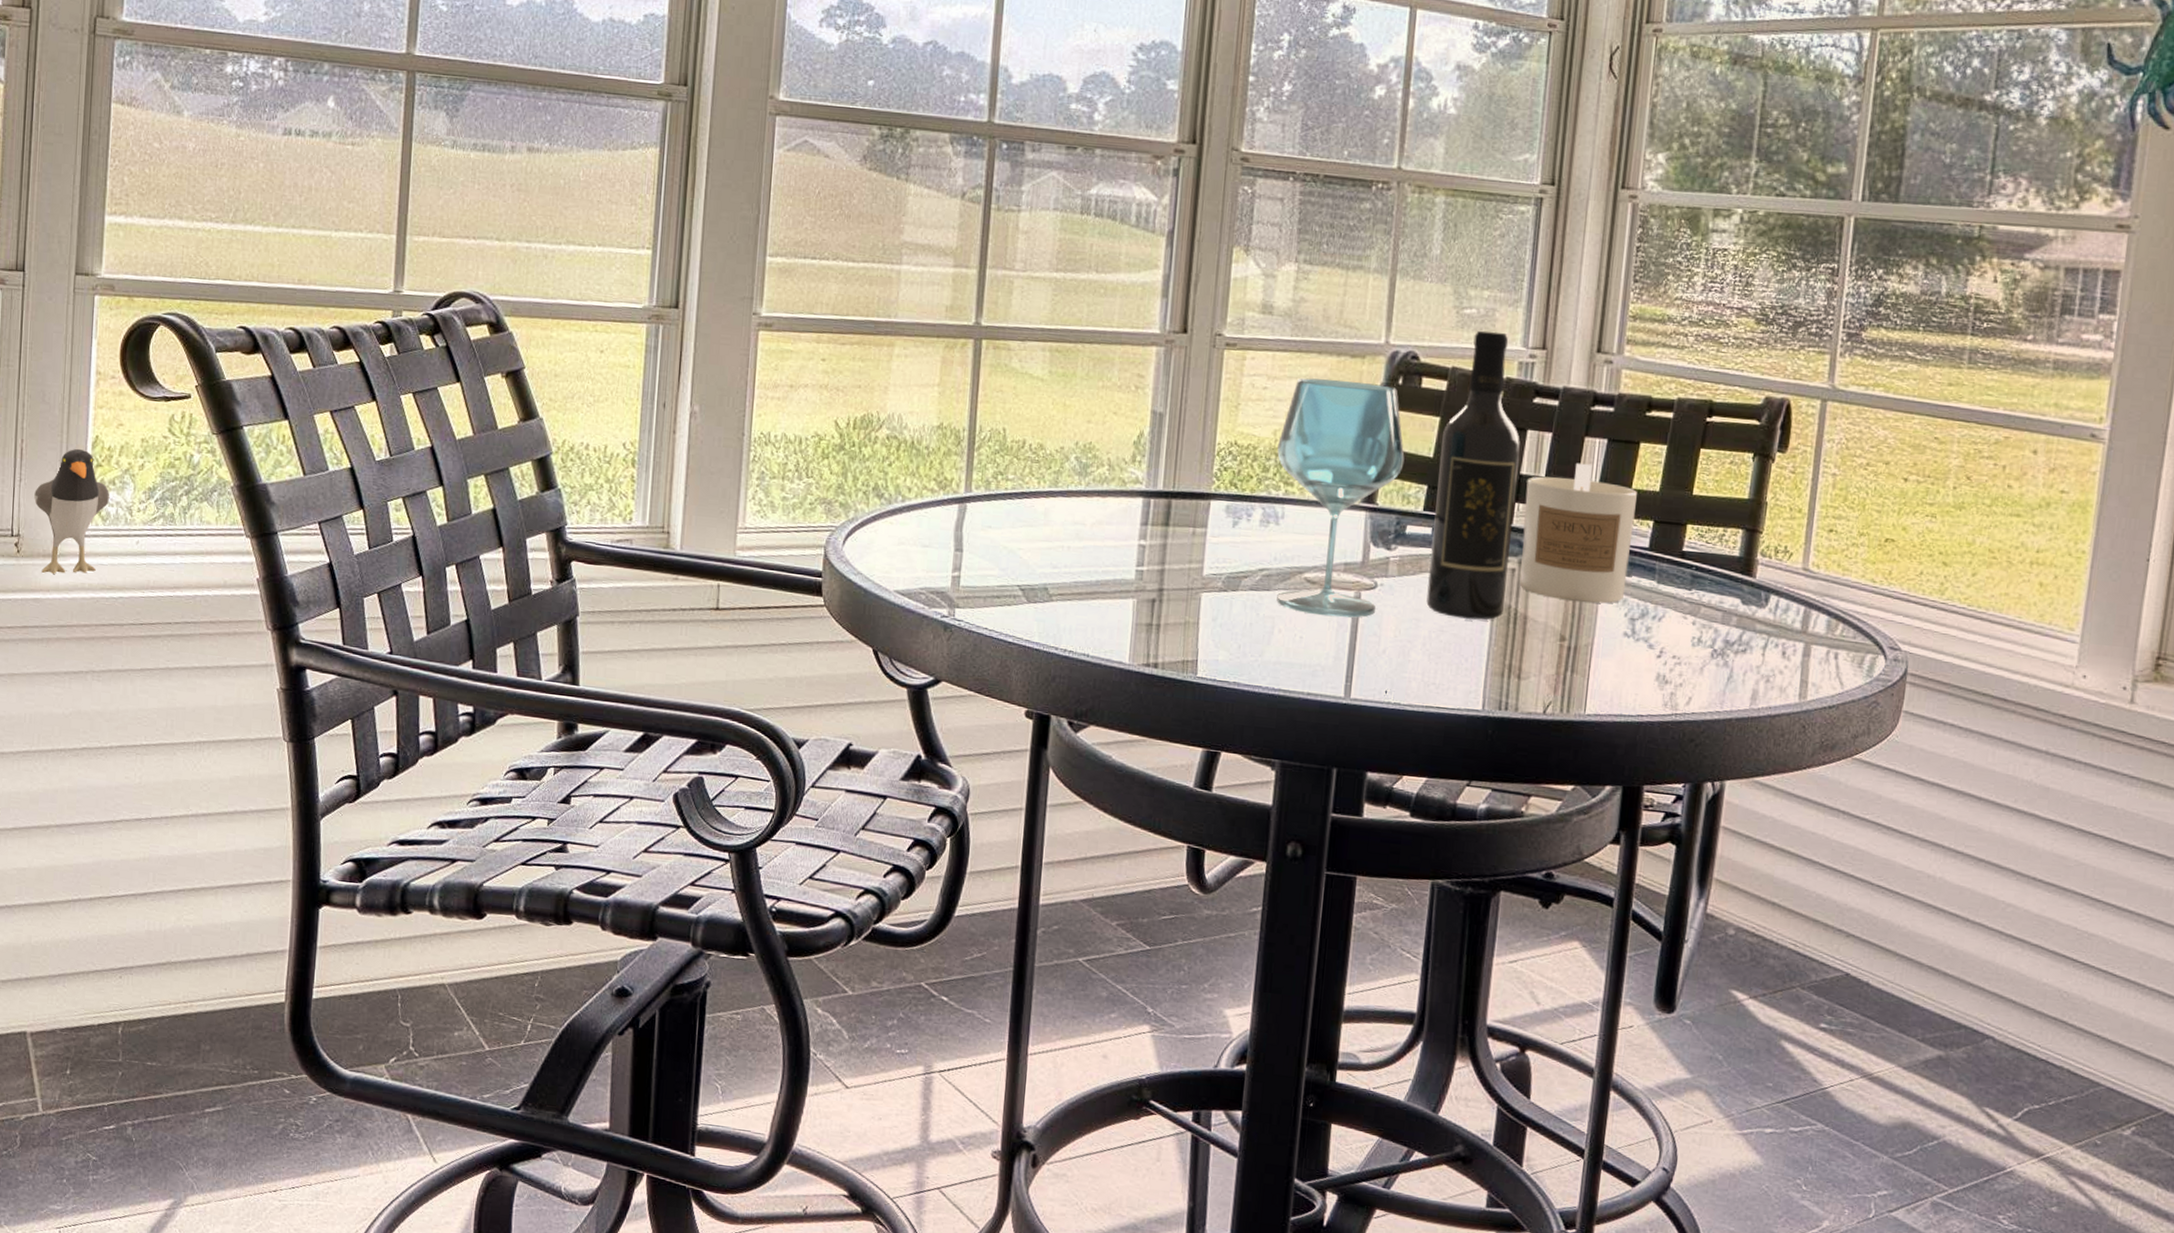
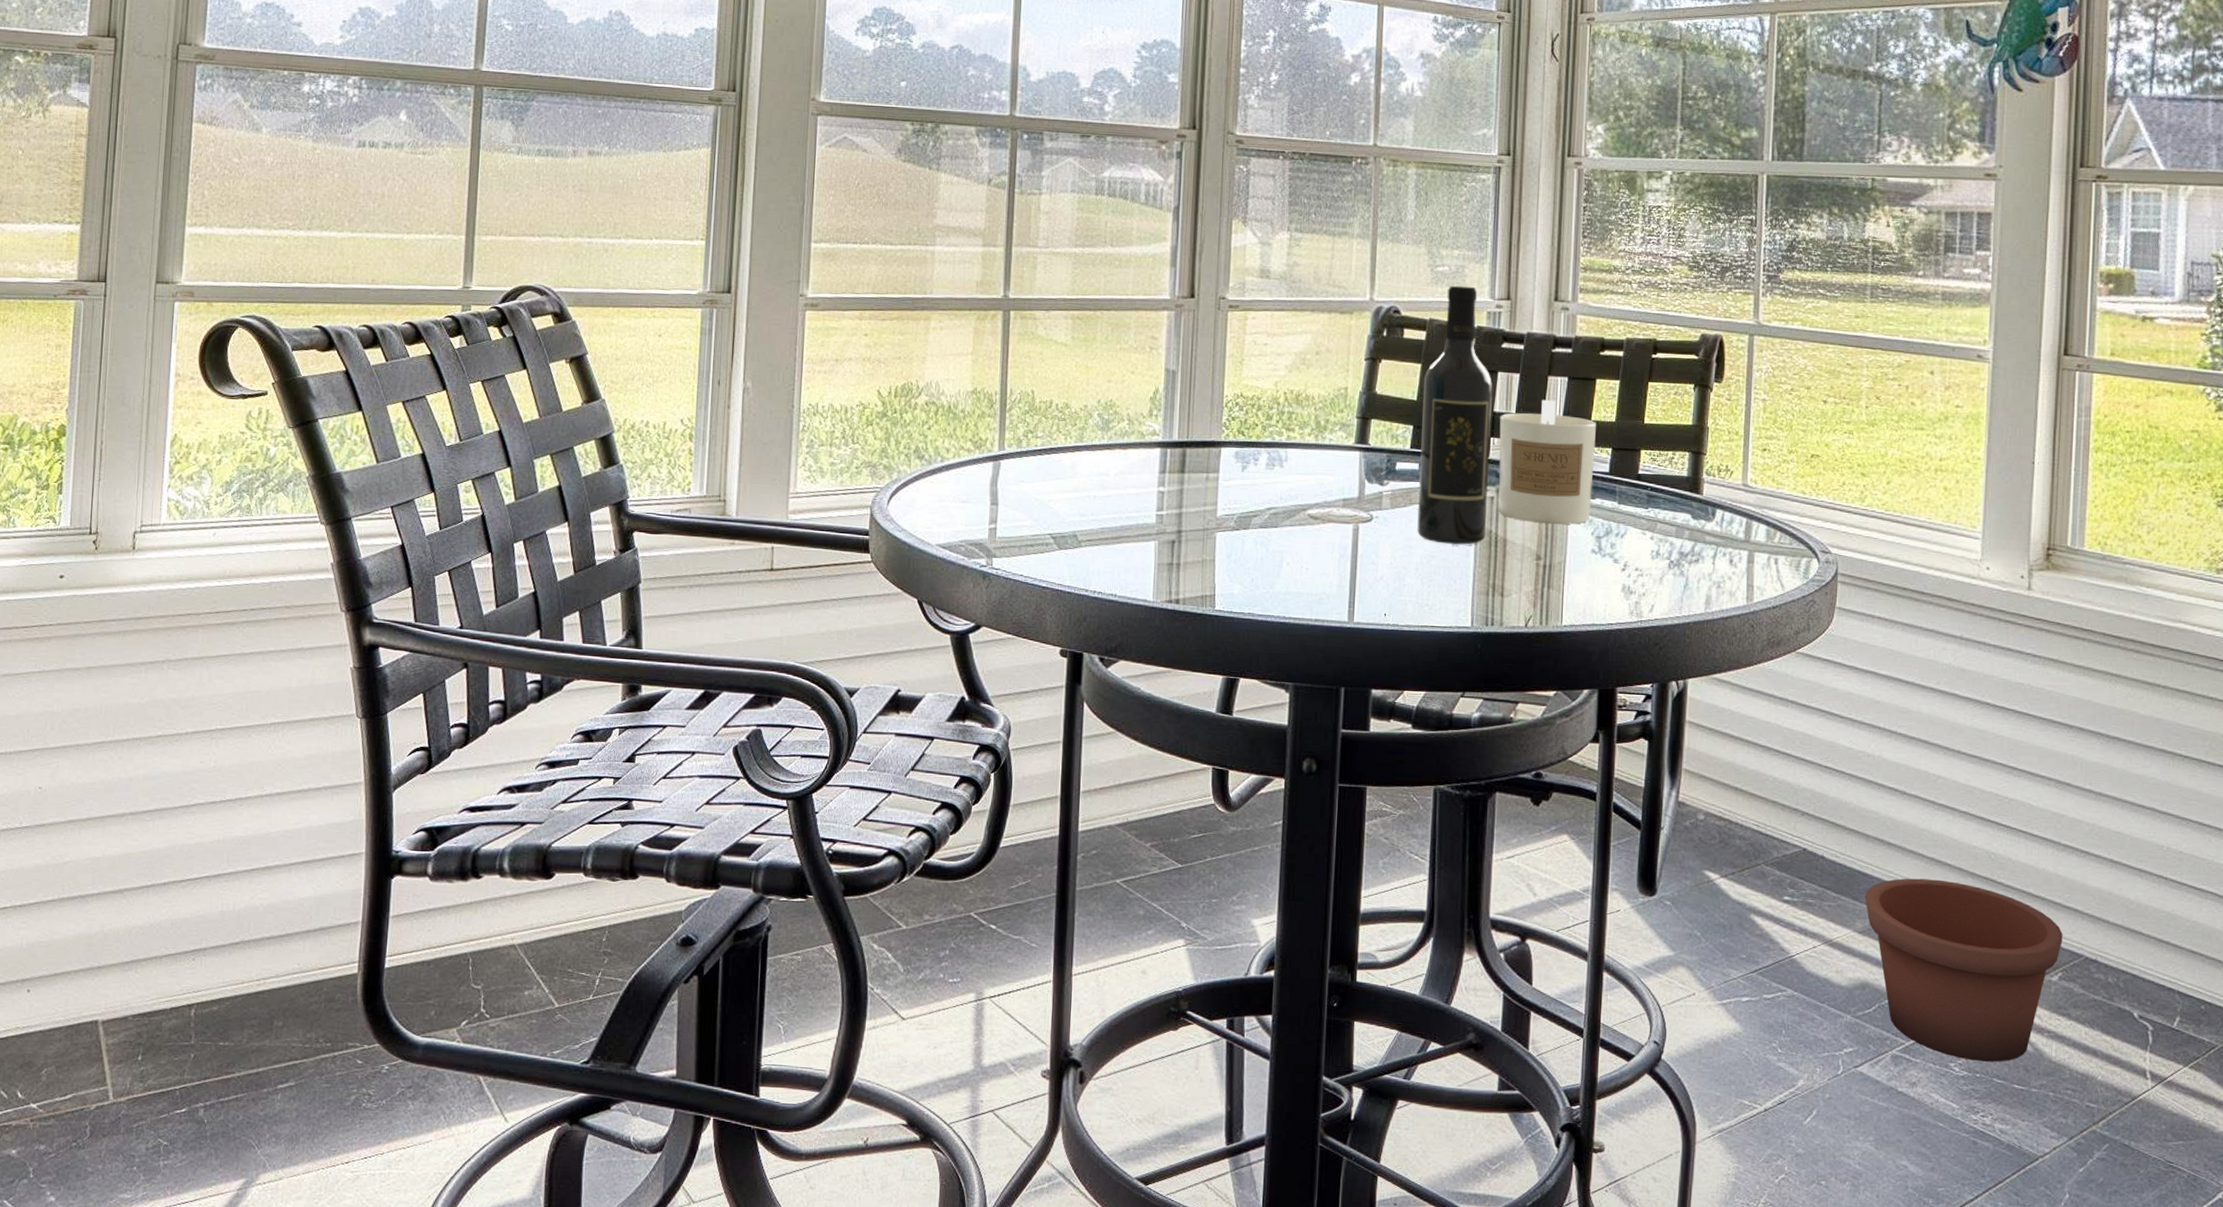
decorative bird: present [34,448,109,574] -> none [113,447,187,568]
wine glass: present [1277,378,1405,618] -> none [1279,334,1392,549]
pot: none [1912,1012,2140,1218] -> present [1864,878,2063,1062]

